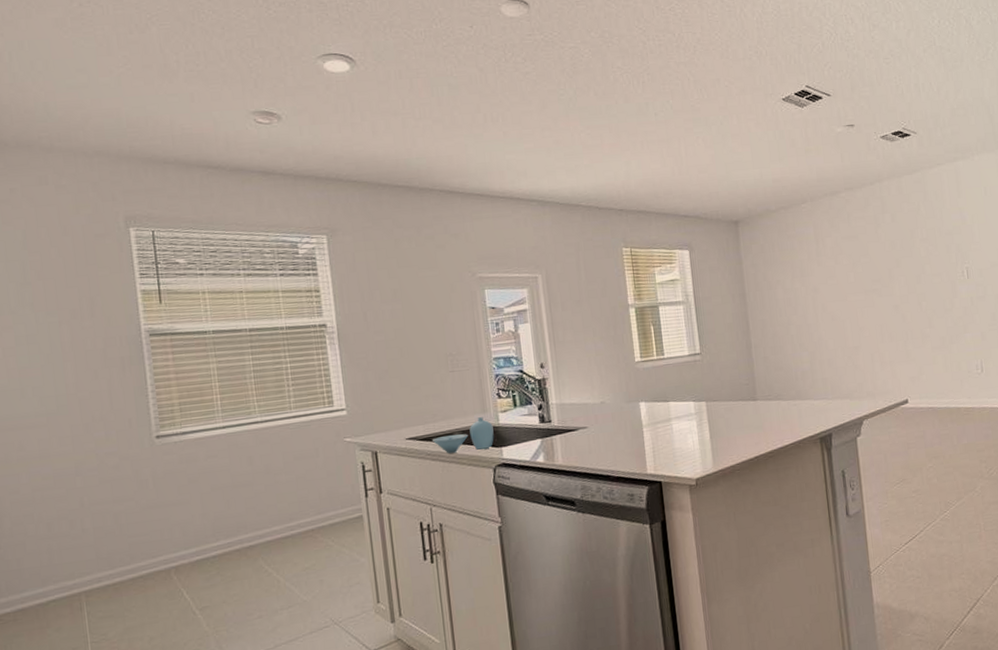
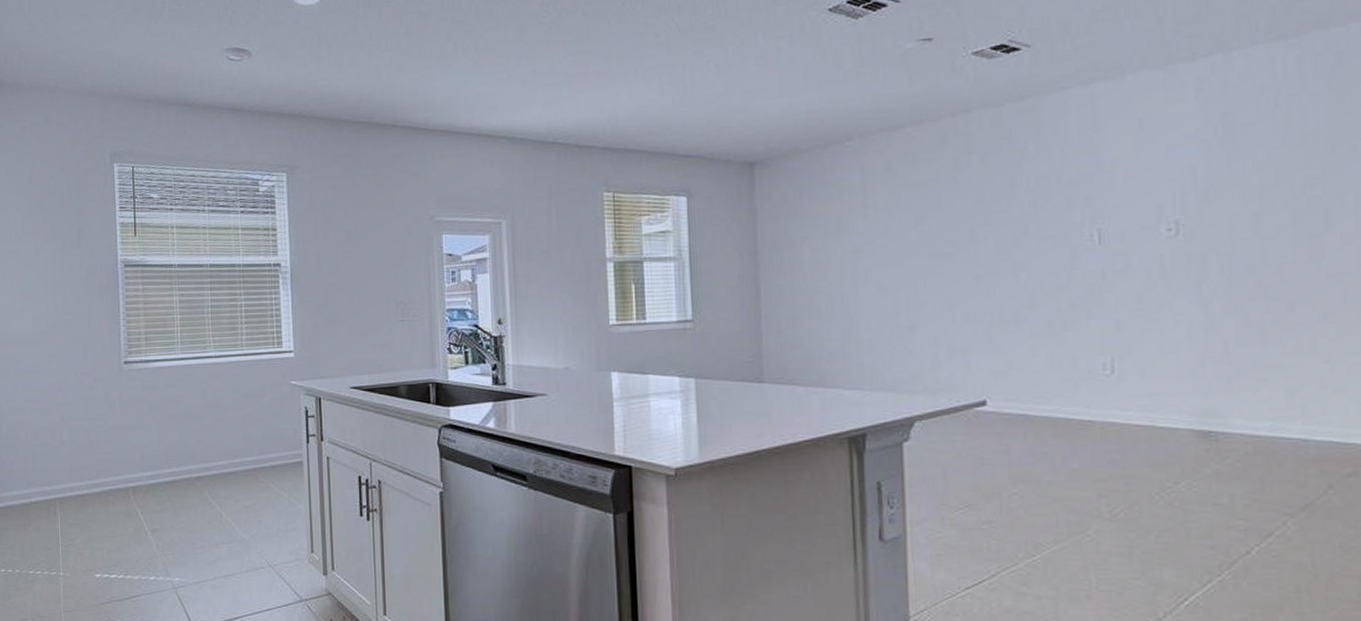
soap dispenser: present [431,417,494,454] -> none [376,372,442,408]

